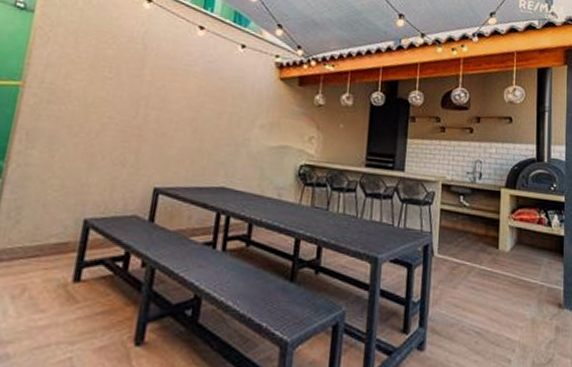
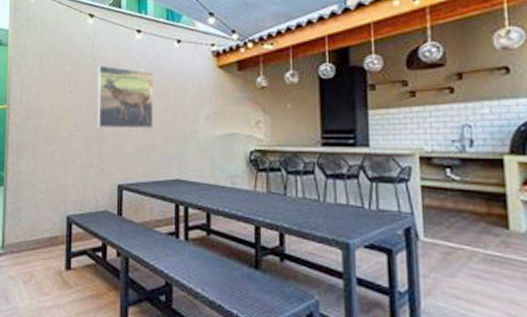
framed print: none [139,55,211,131] -> present [97,65,153,129]

